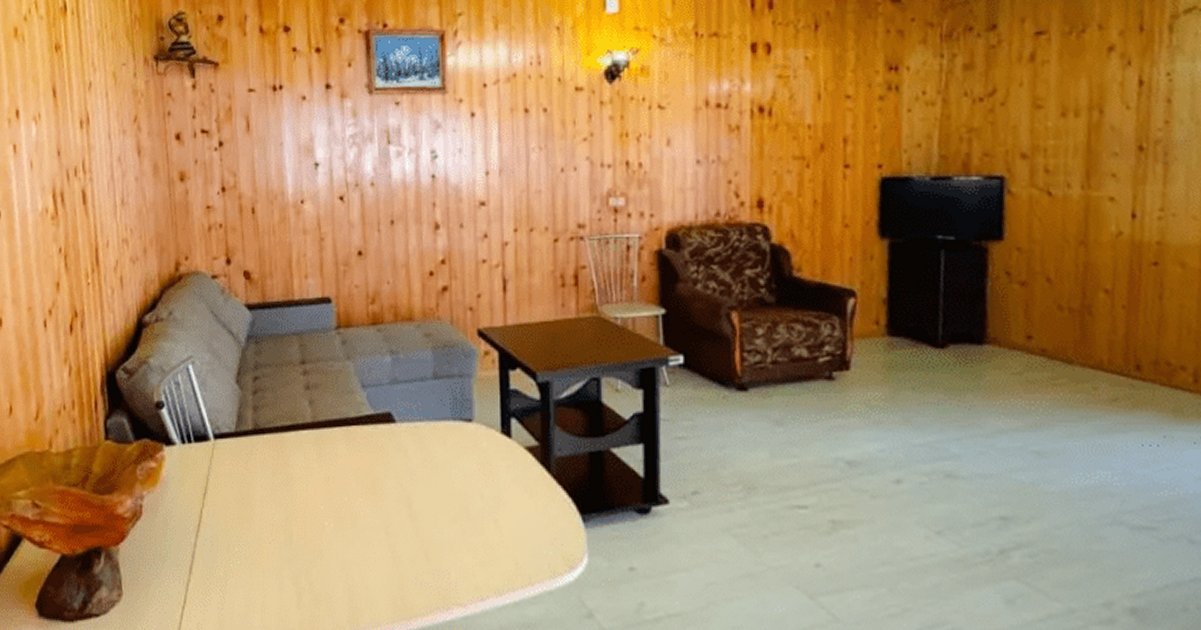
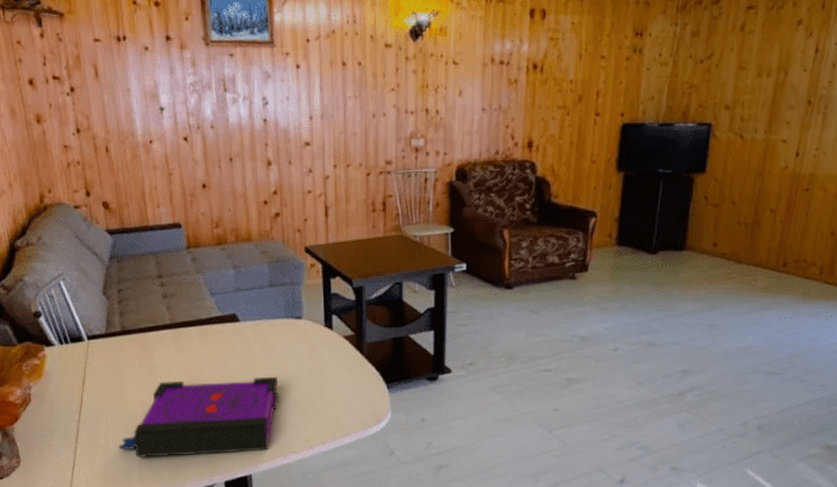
board game: none [239,497,441,601] -> present [118,376,279,459]

